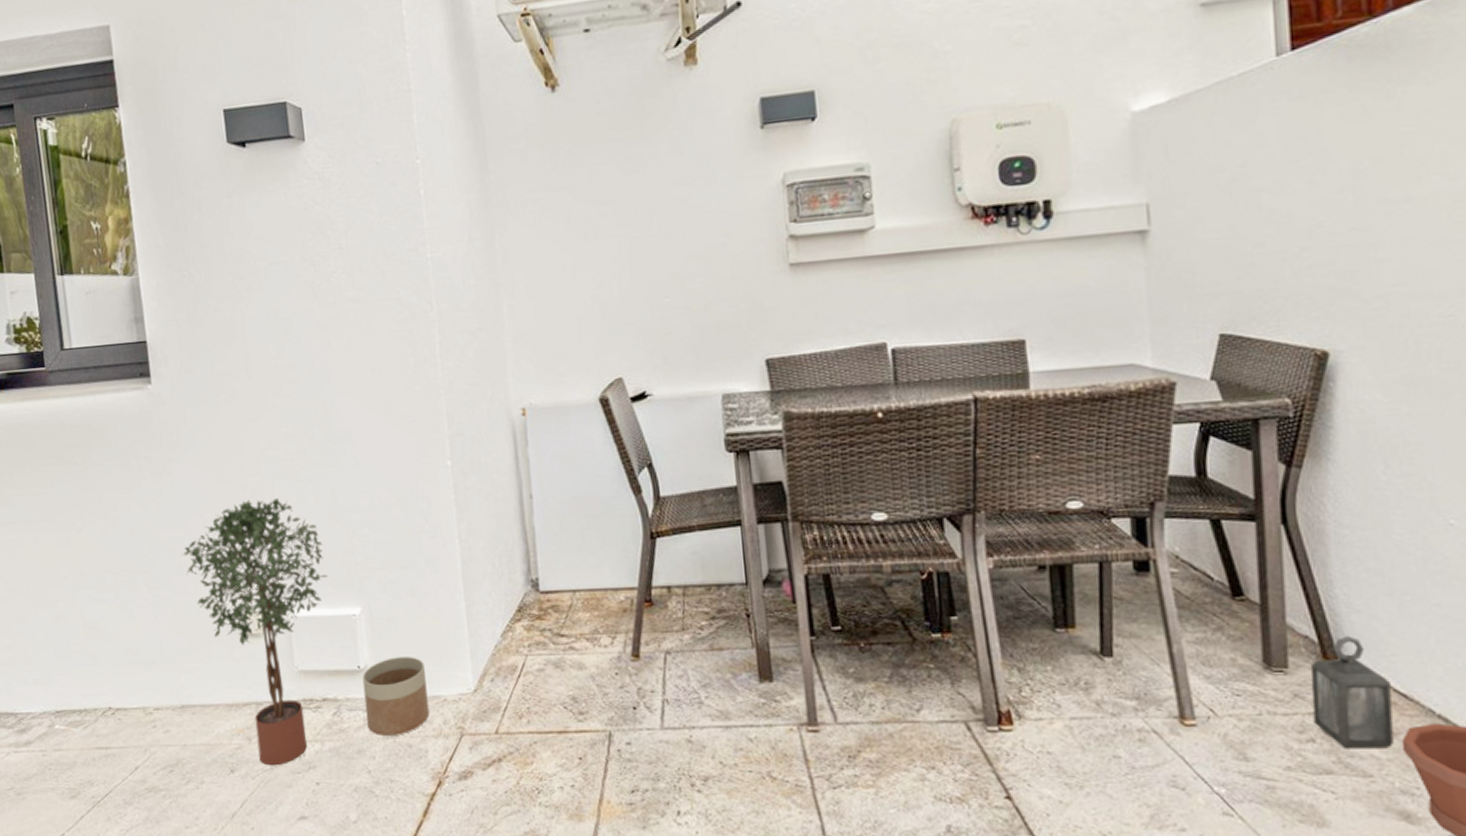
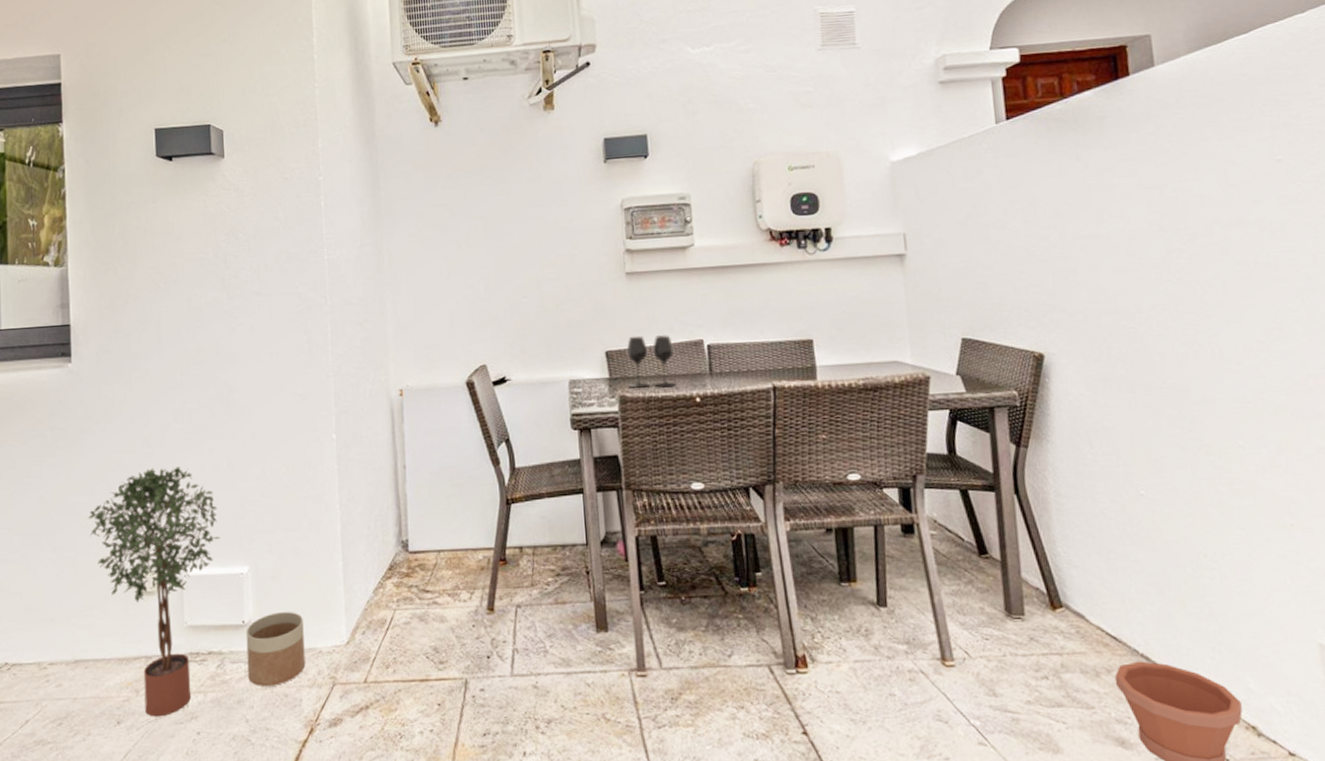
wine glass: none [791,337,853,403] -> present [626,334,676,388]
lantern: present [1310,635,1394,749] -> none [1041,587,1109,685]

